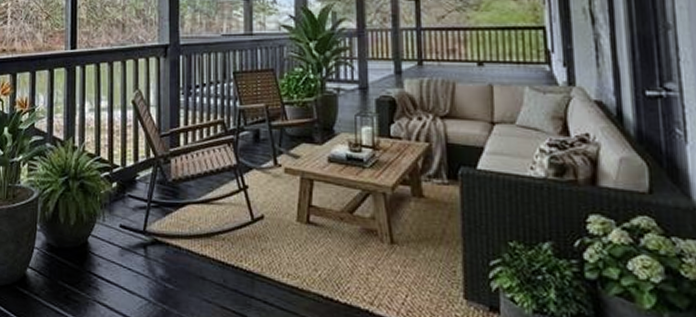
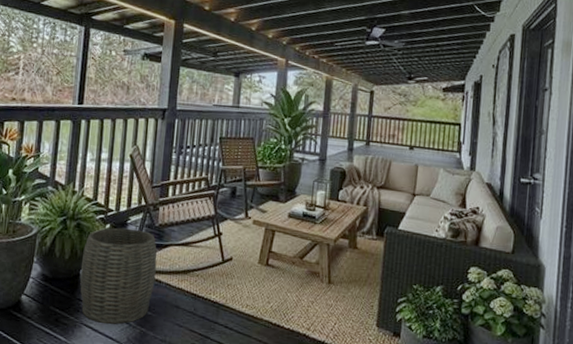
woven basket: none [88,186,174,301] -> present [79,228,157,324]

